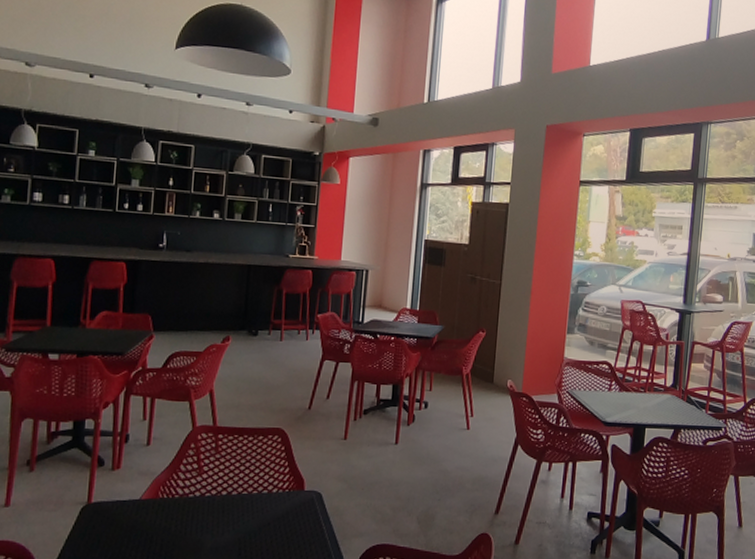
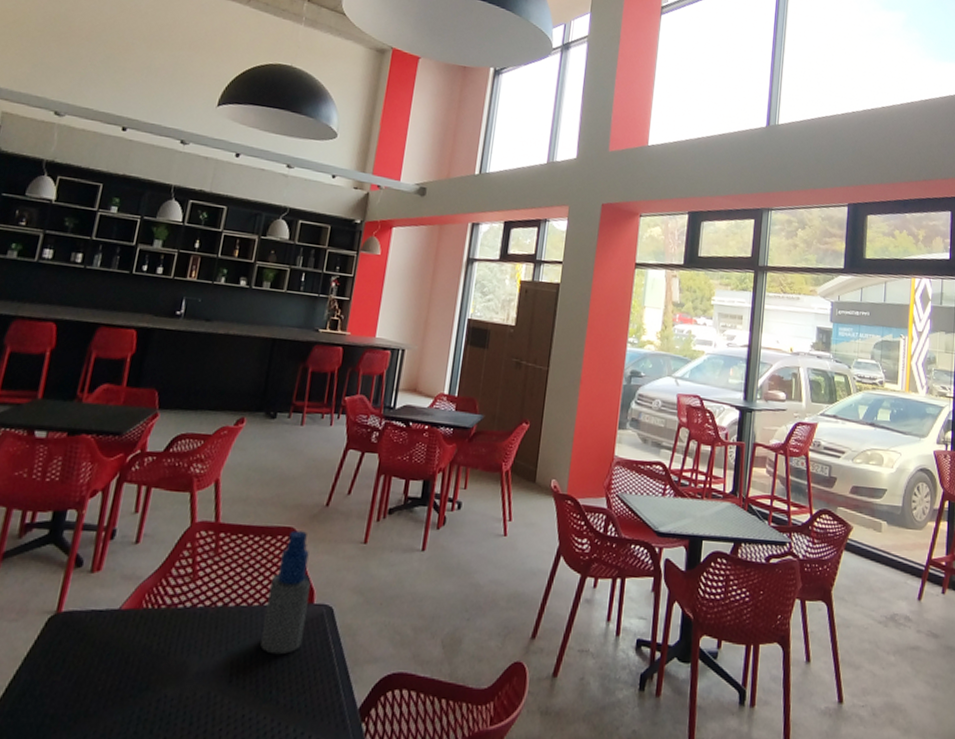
spray bottle: none [262,431,301,532] -> present [260,530,311,655]

